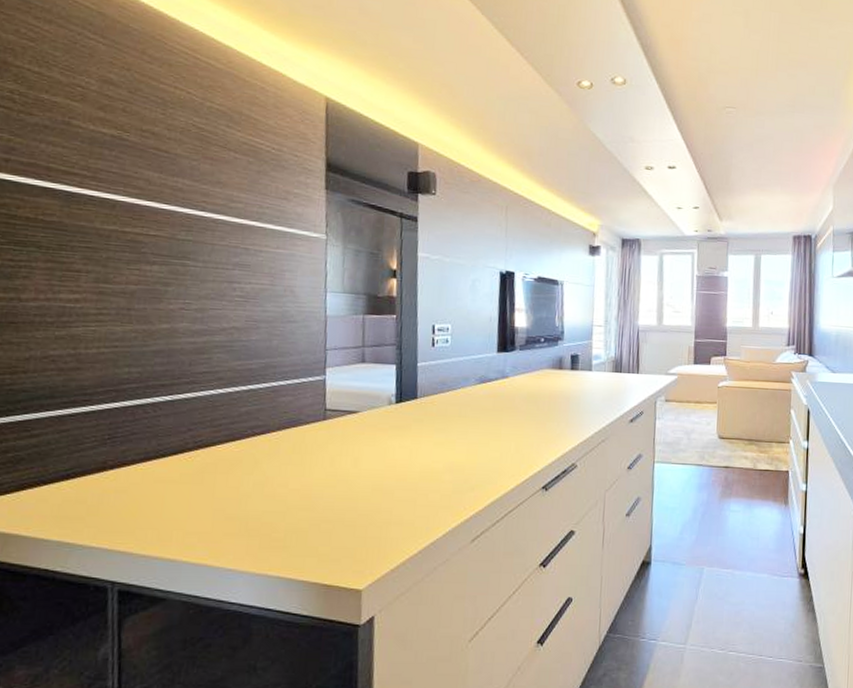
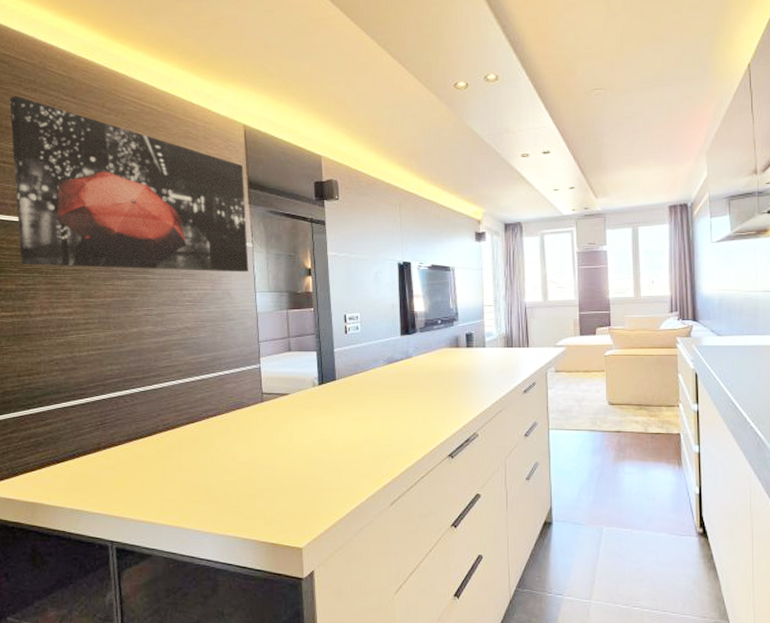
wall art: none [10,24,322,268] -> present [9,96,249,272]

